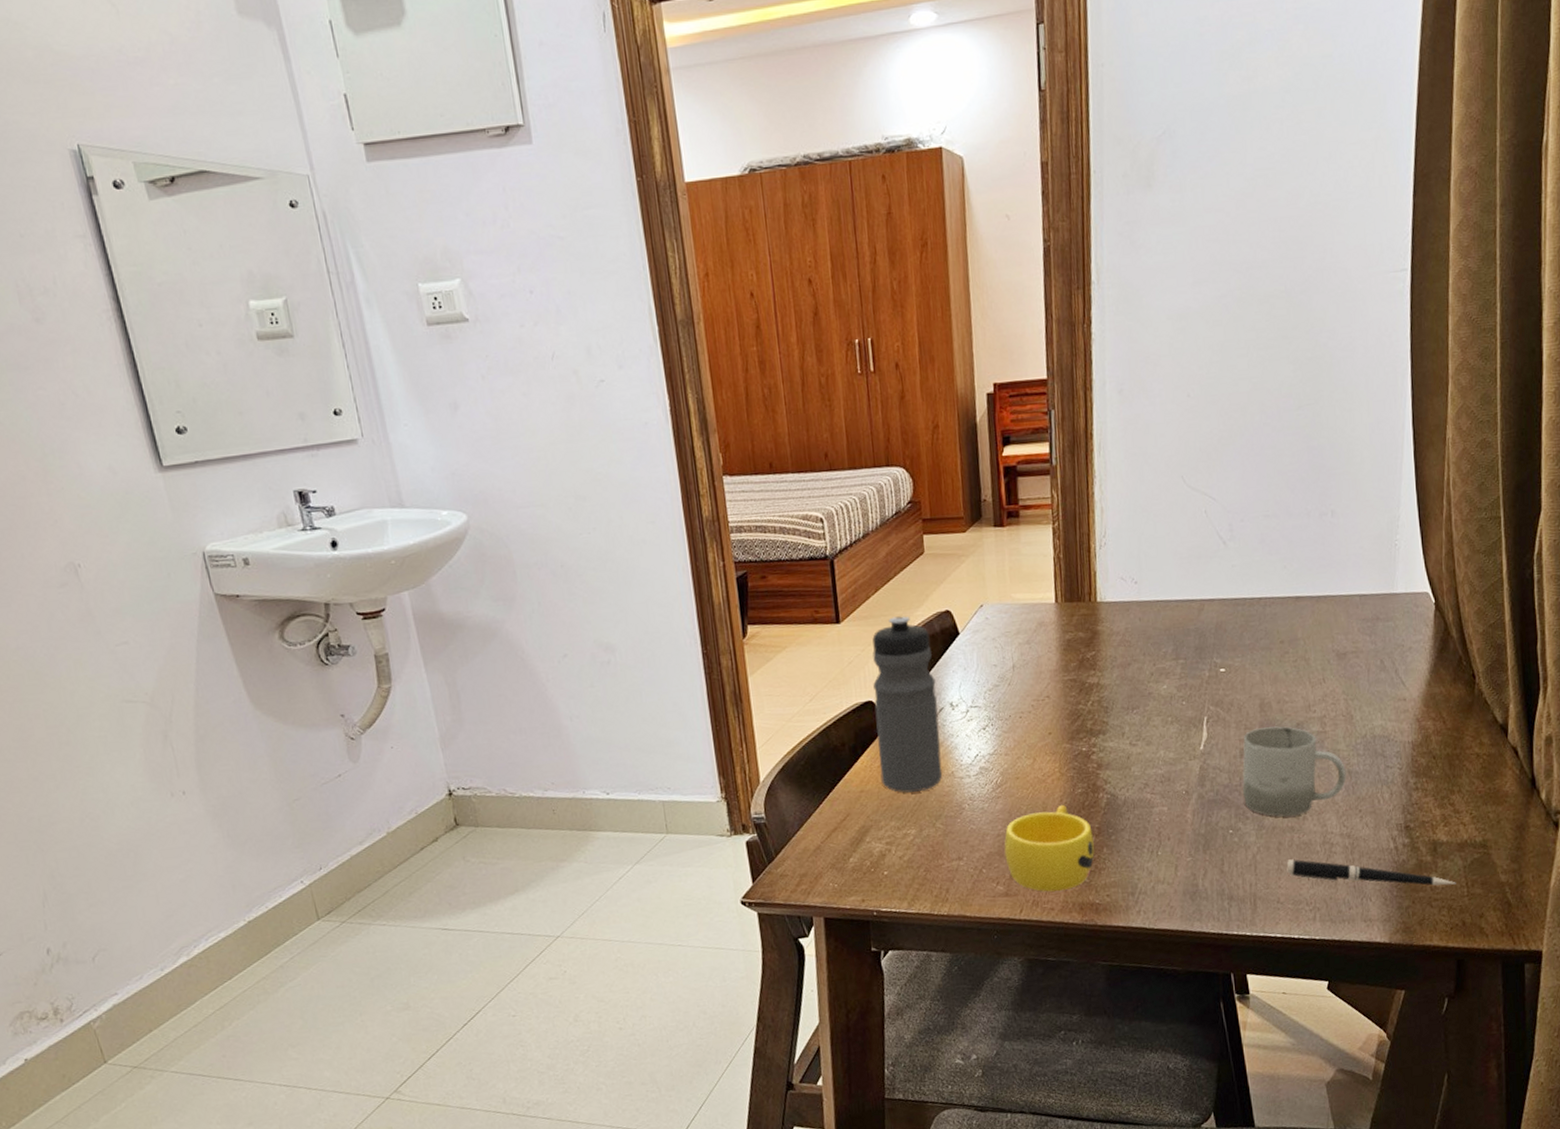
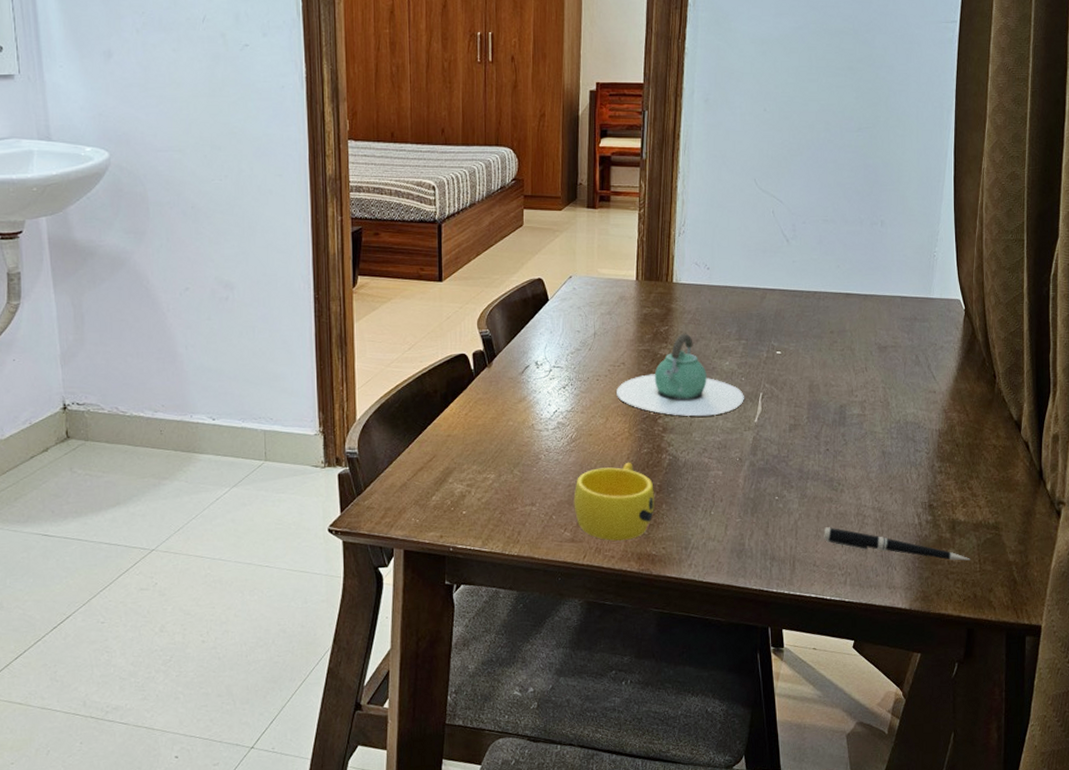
water bottle: present [872,616,943,793] -> none [467,280,524,440]
teapot: none [1042,657,1187,750] -> present [617,333,744,417]
cup: present [1242,726,1347,817] -> none [790,406,881,489]

